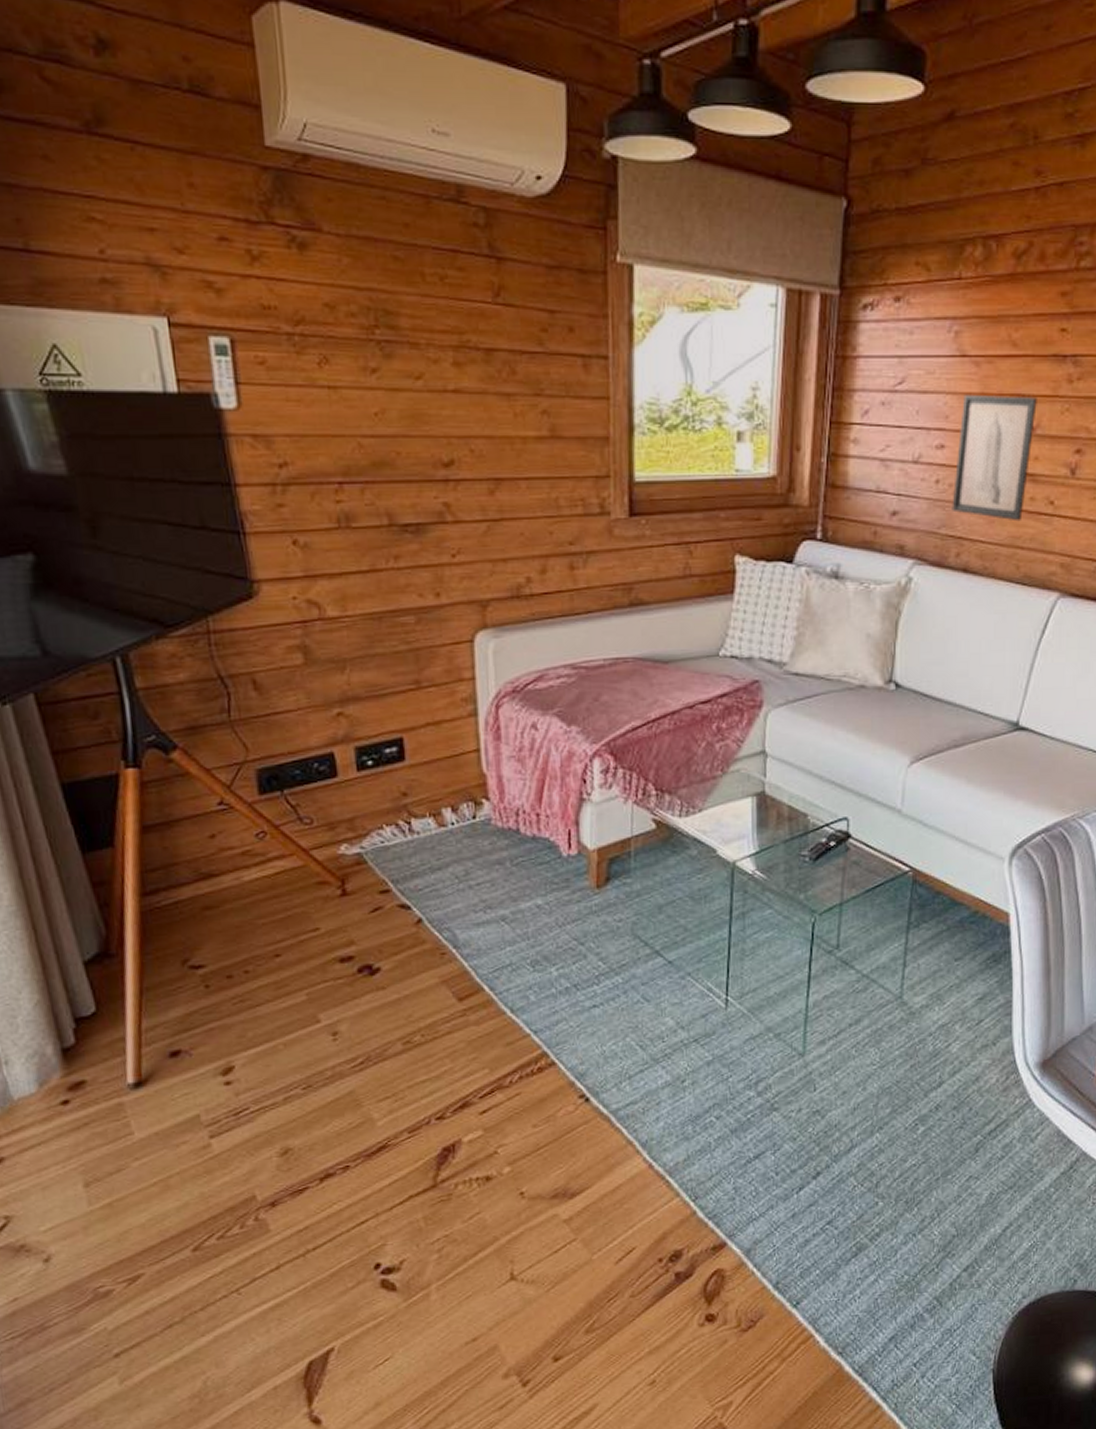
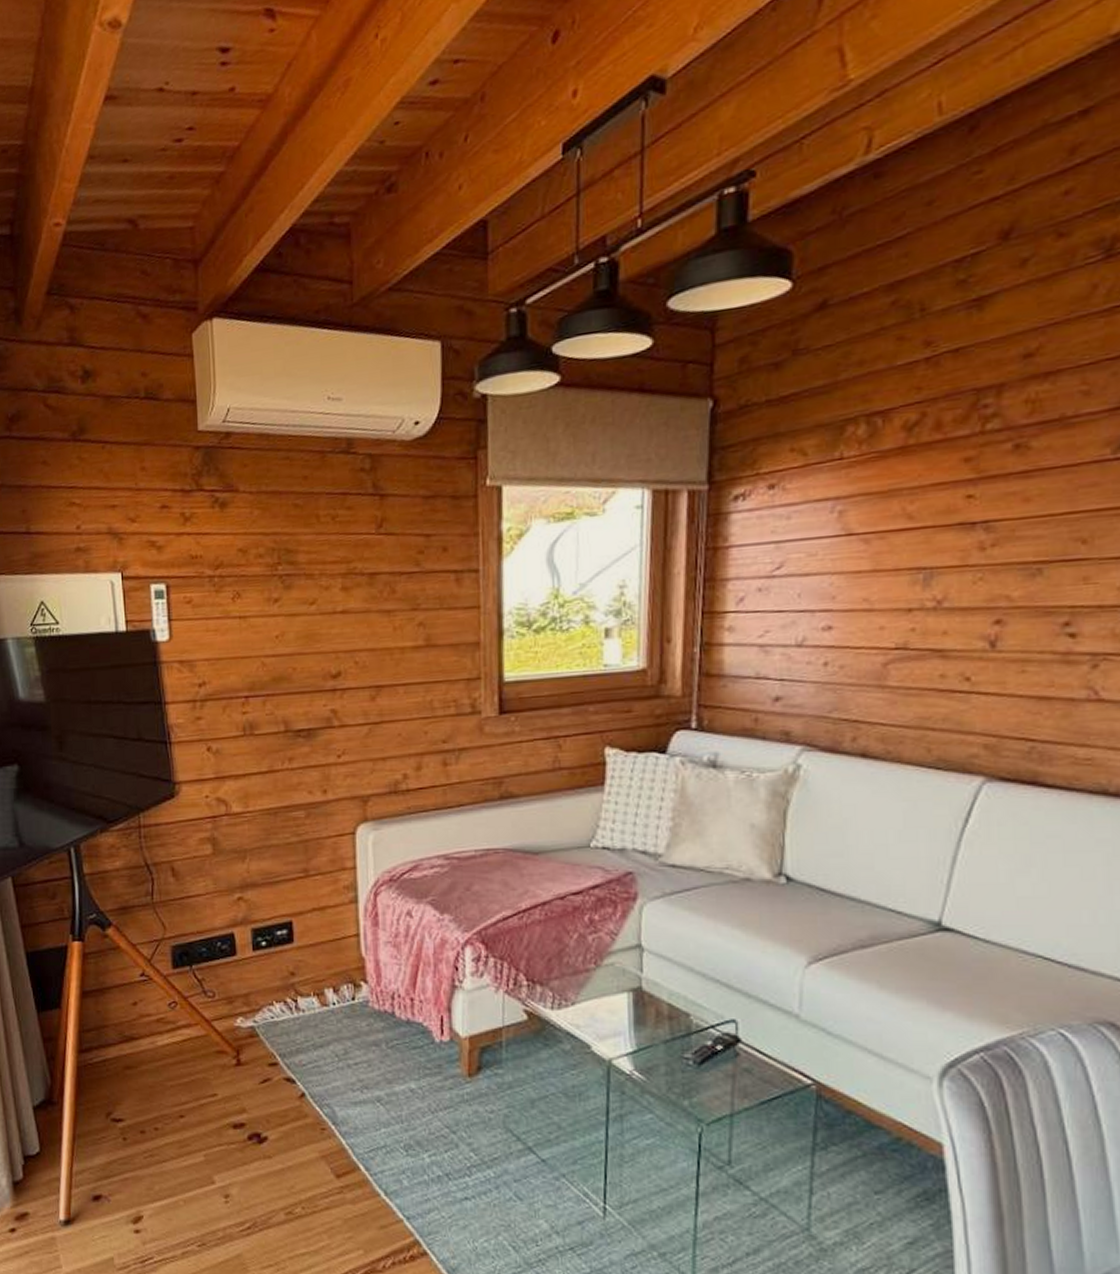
wall art: present [952,394,1037,522] -> none [844,569,942,701]

